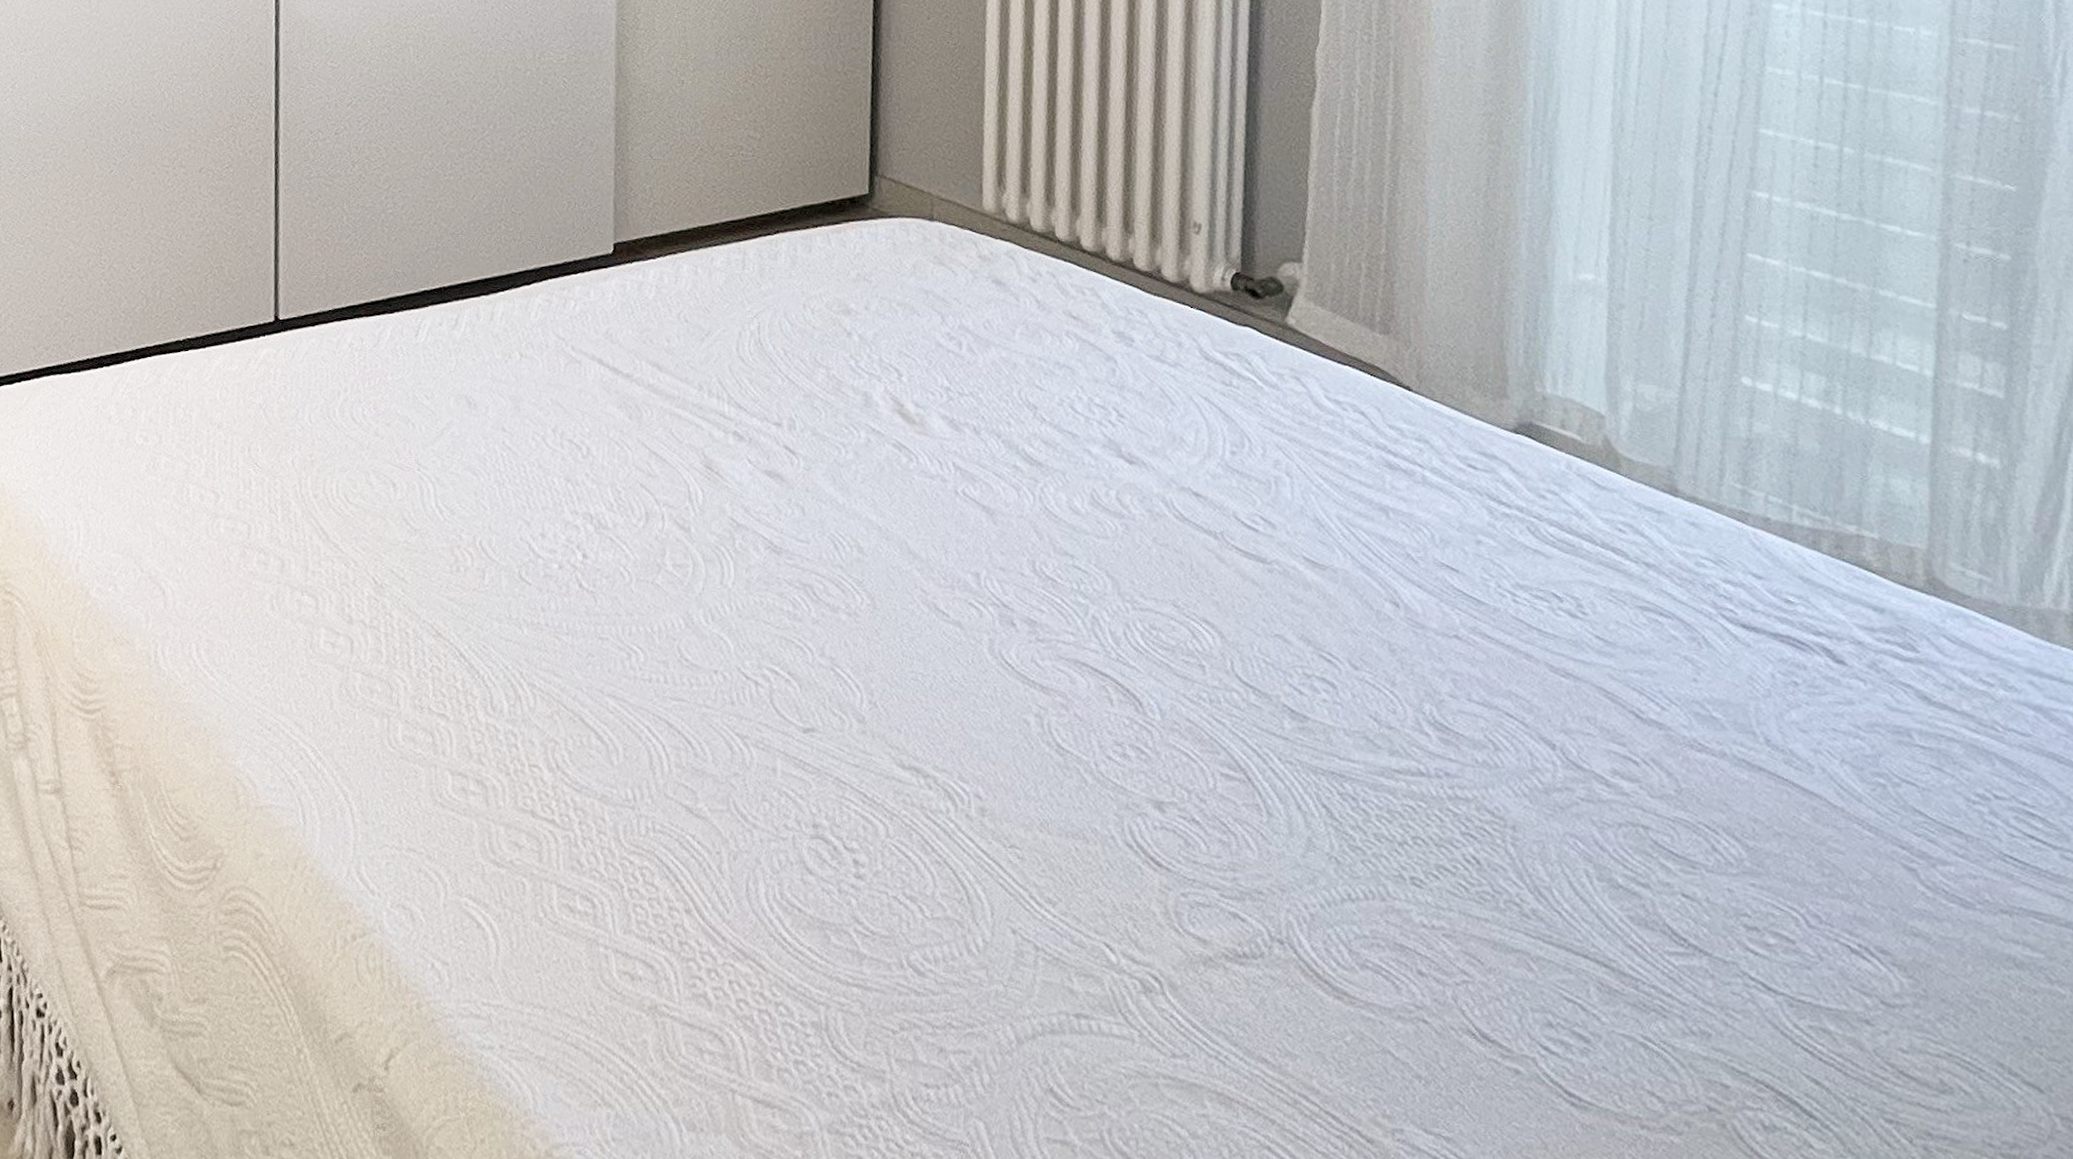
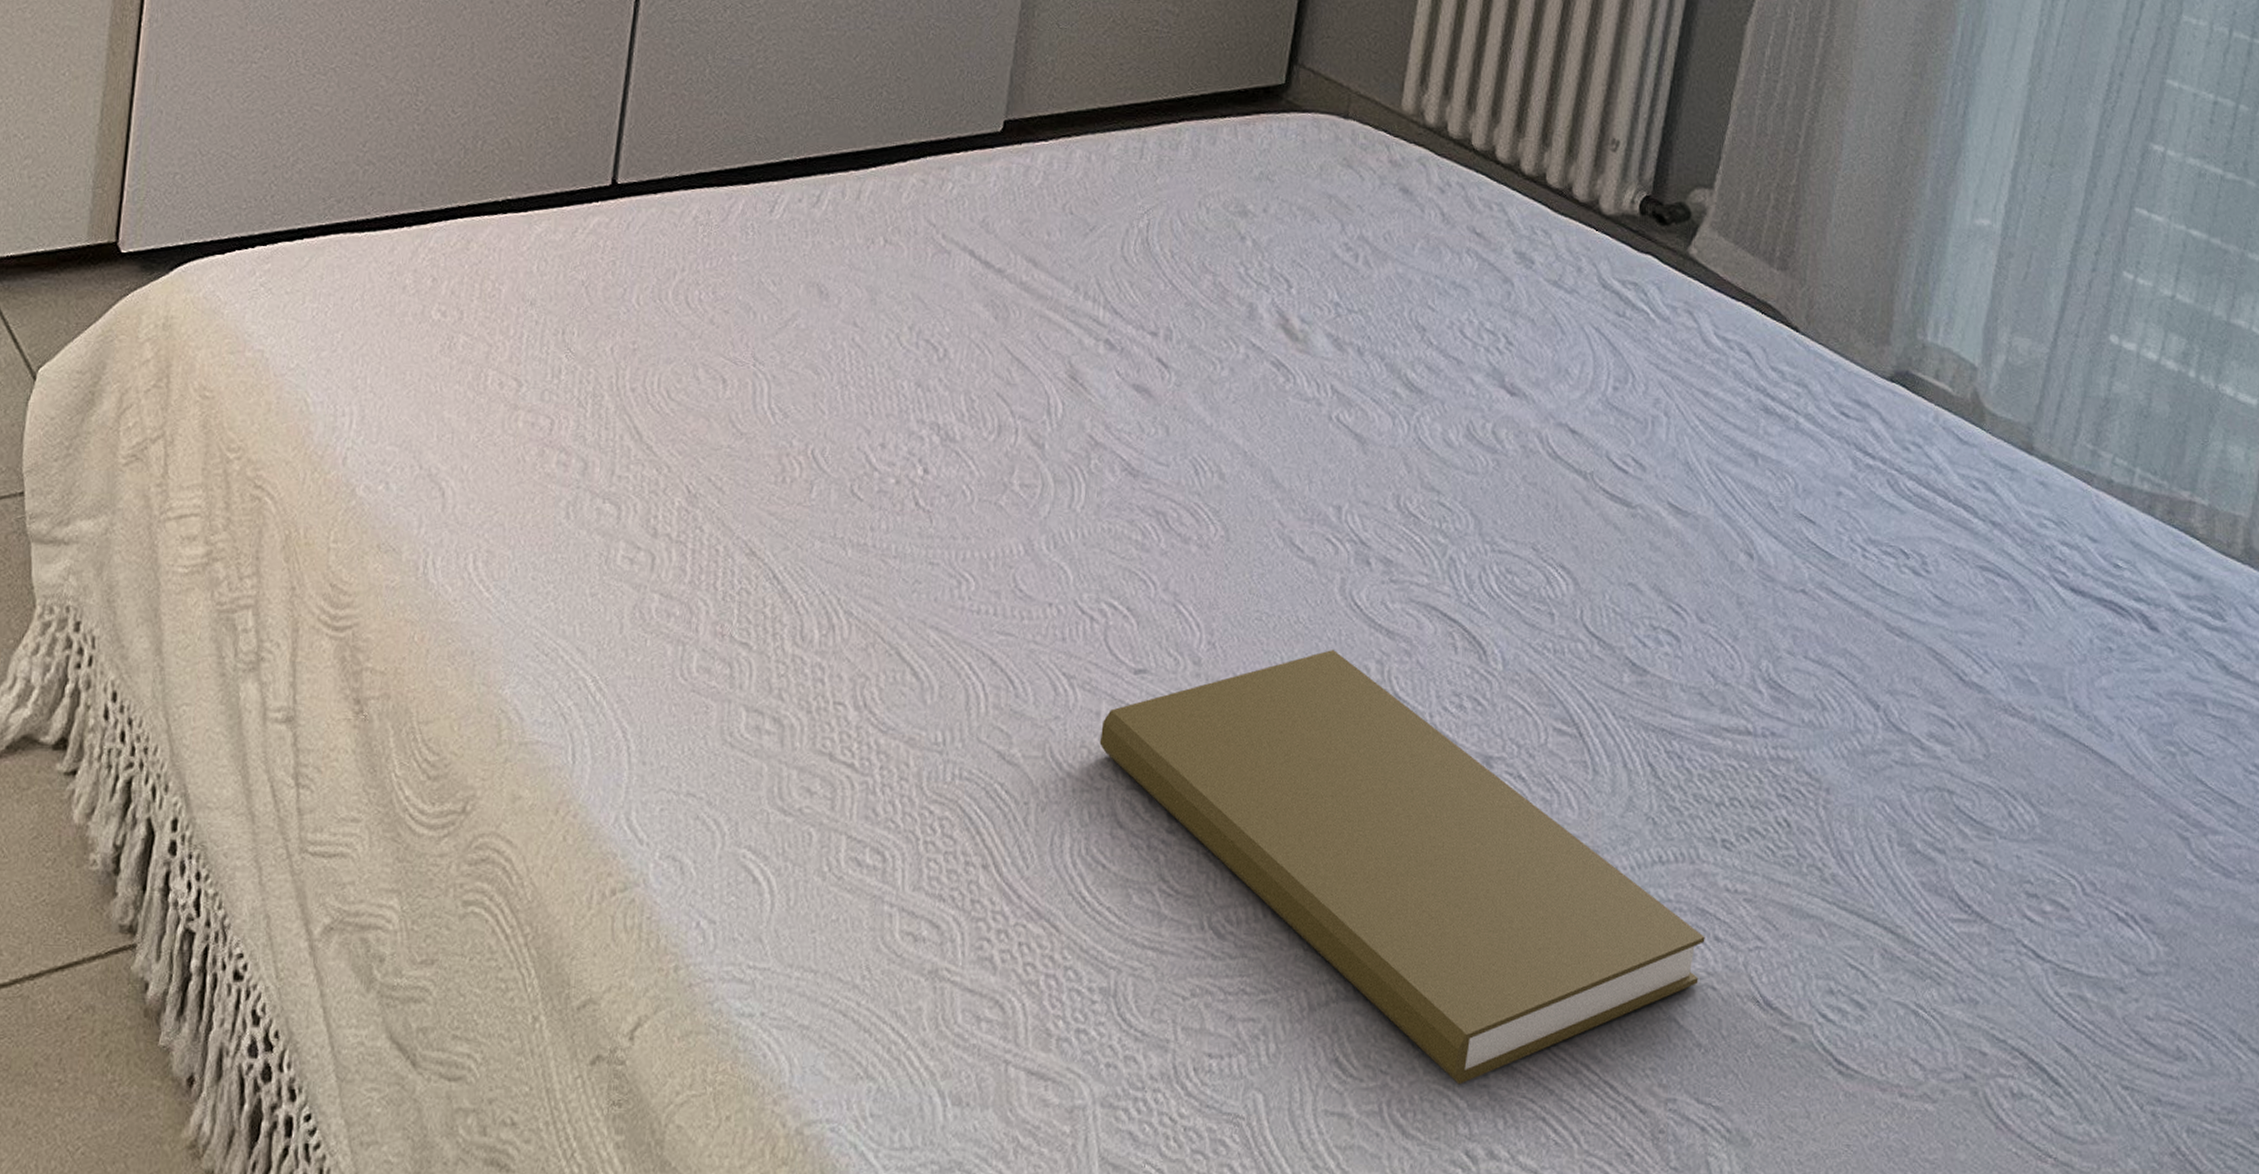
book: none [779,704,1409,1114] -> present [1099,649,1705,1085]

